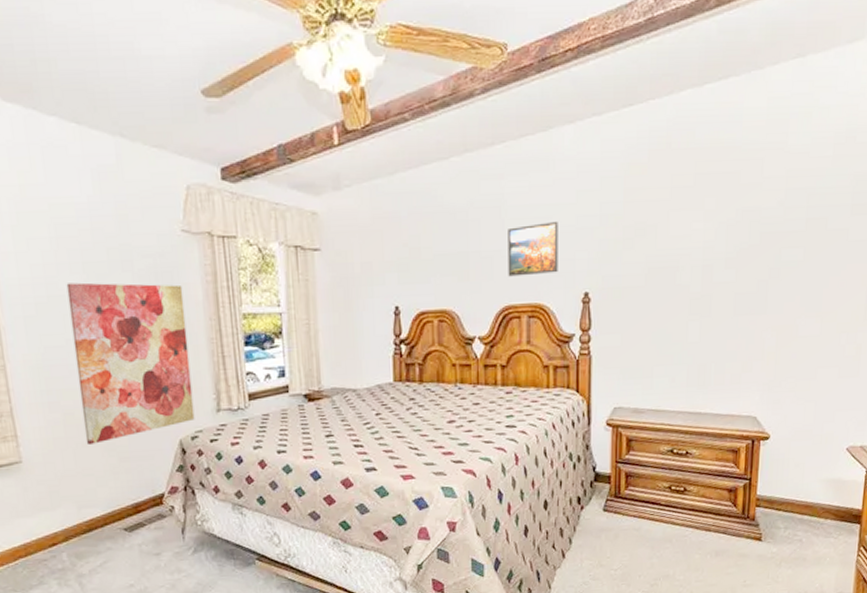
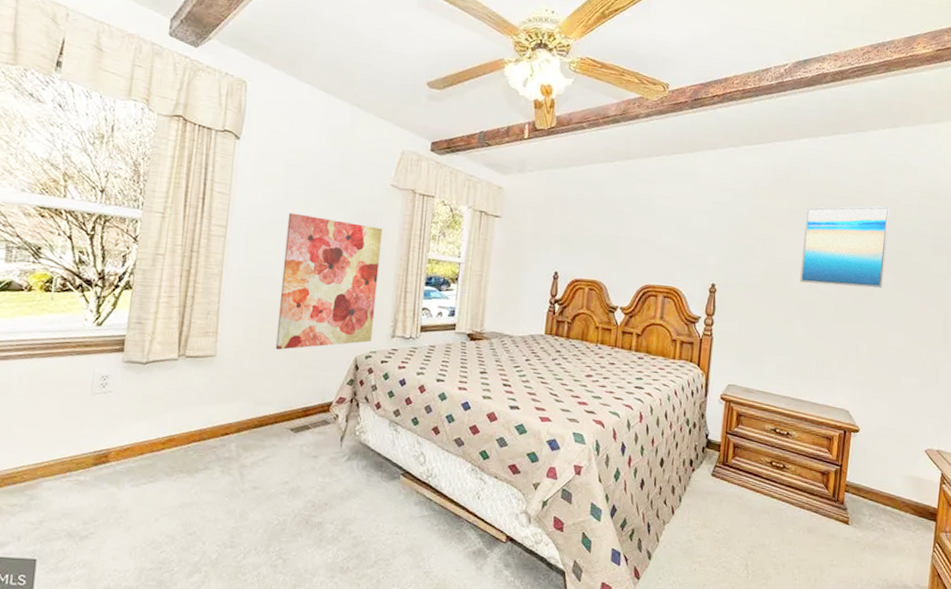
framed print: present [508,220,558,277] -> none [651,222,696,264]
wall art: none [690,163,798,274] -> present [800,206,890,289]

